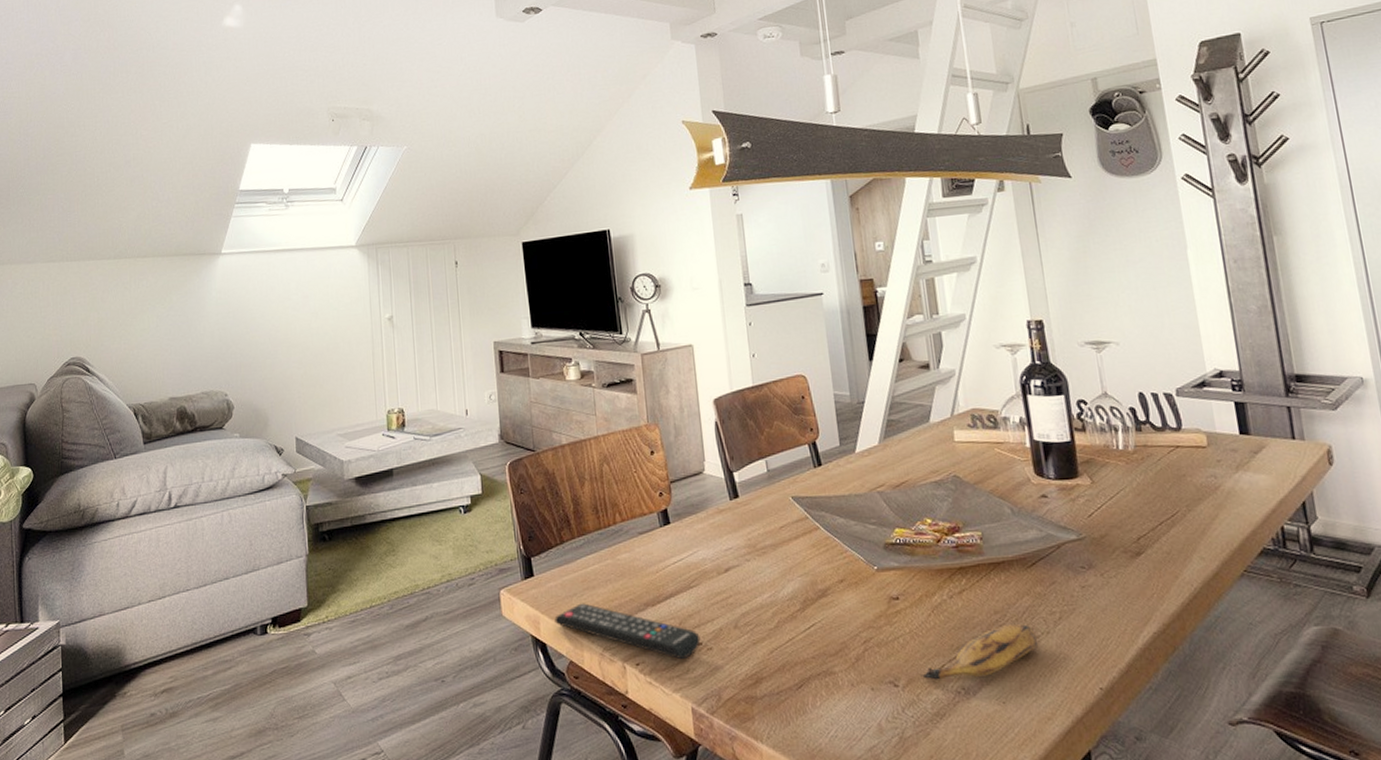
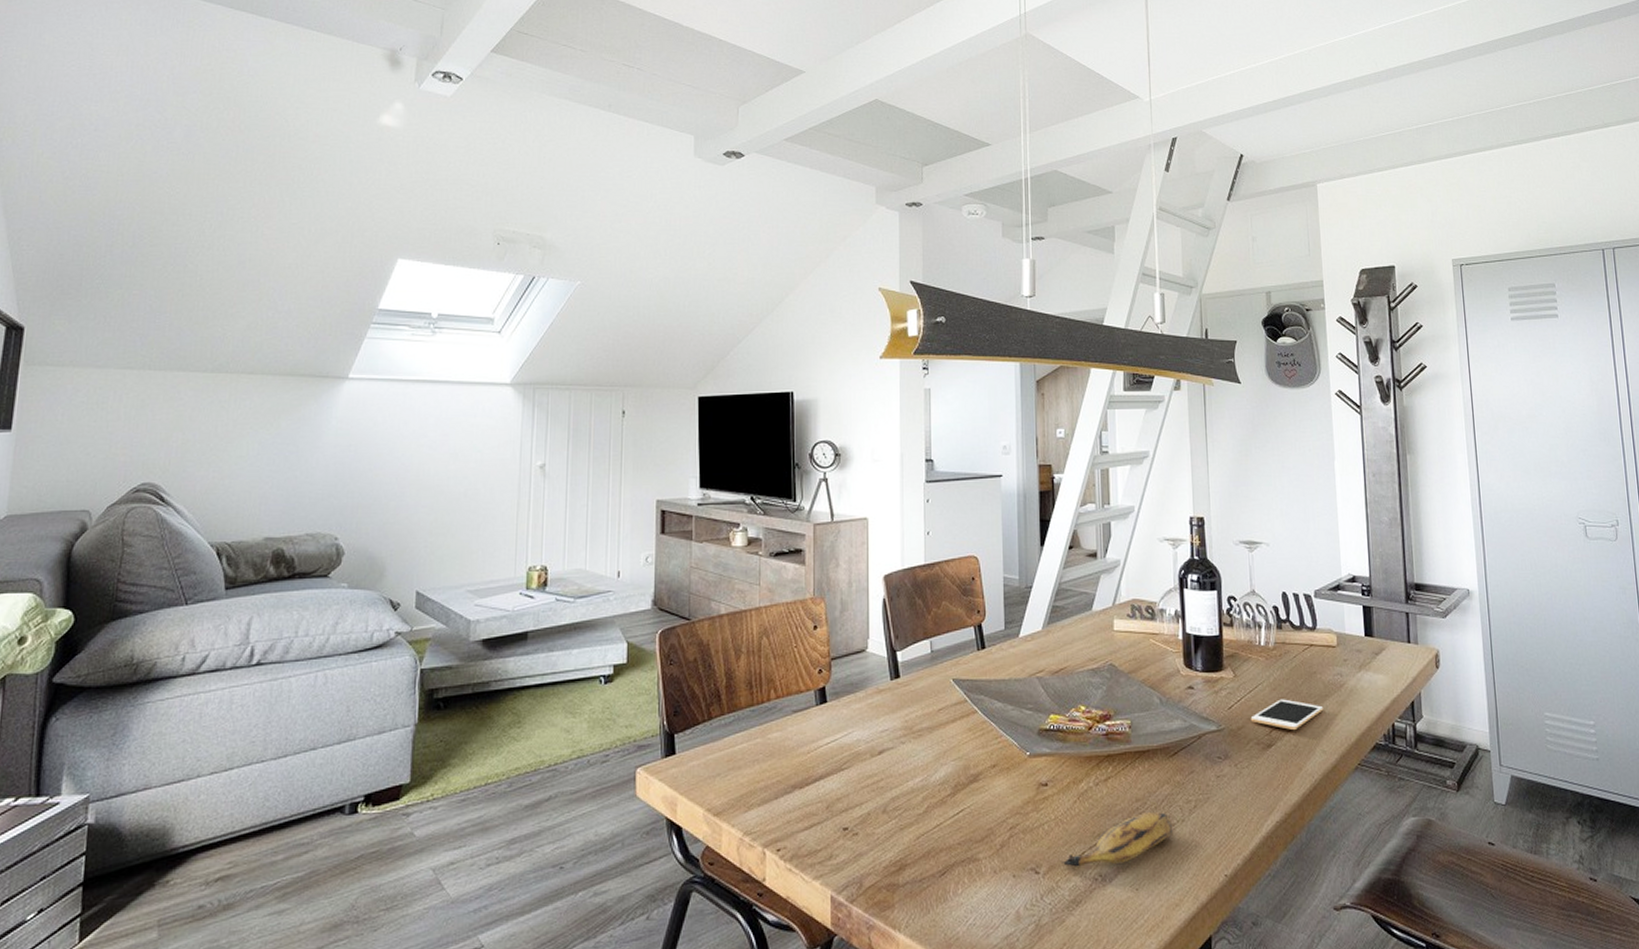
remote control: present [554,603,701,660] -> none [694,784,847,846]
cell phone: none [1114,504,1198,538] -> present [1250,699,1324,731]

